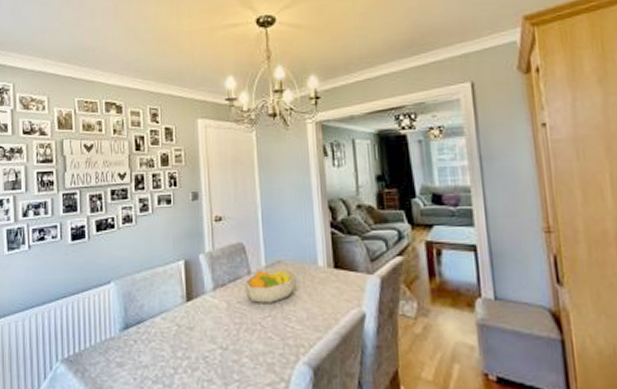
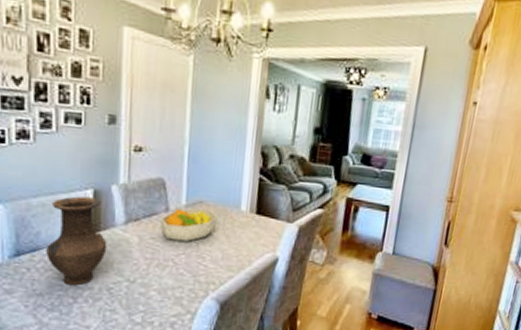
vase: none [149,268,200,356] -> present [46,196,107,286]

